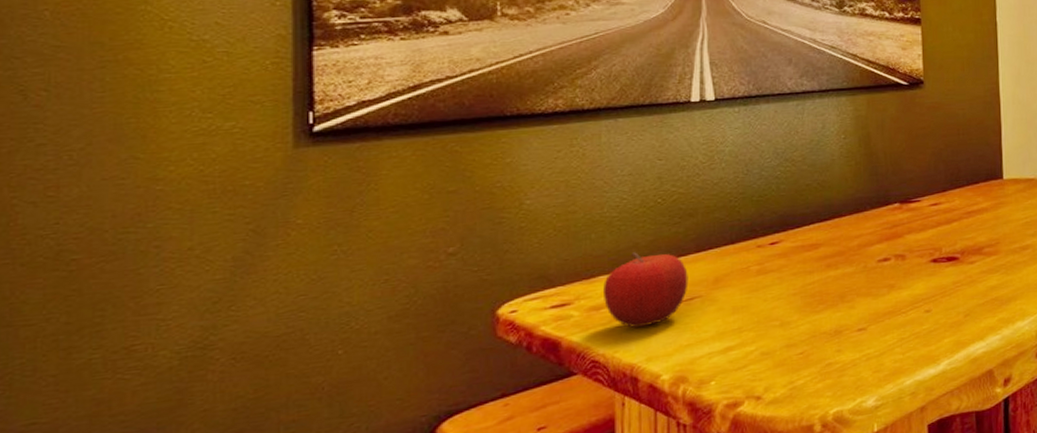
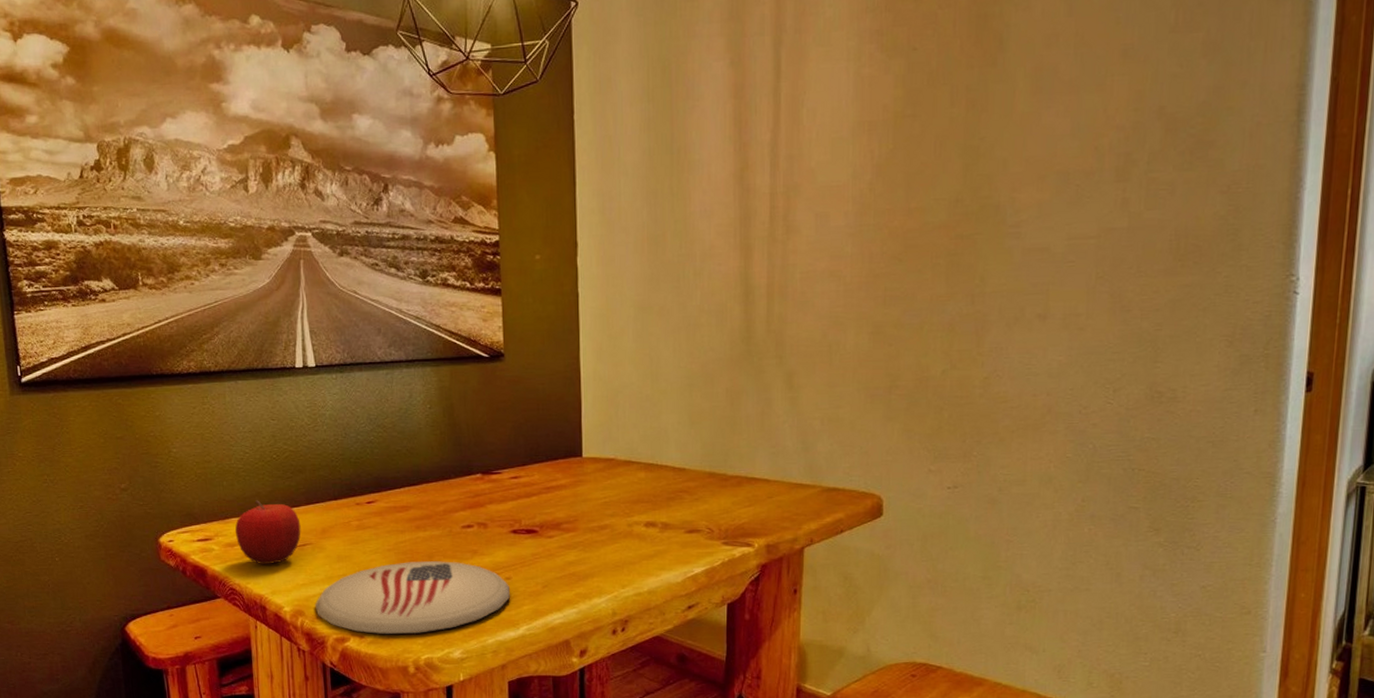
plate: none [701,299,930,393] -> present [315,561,510,635]

